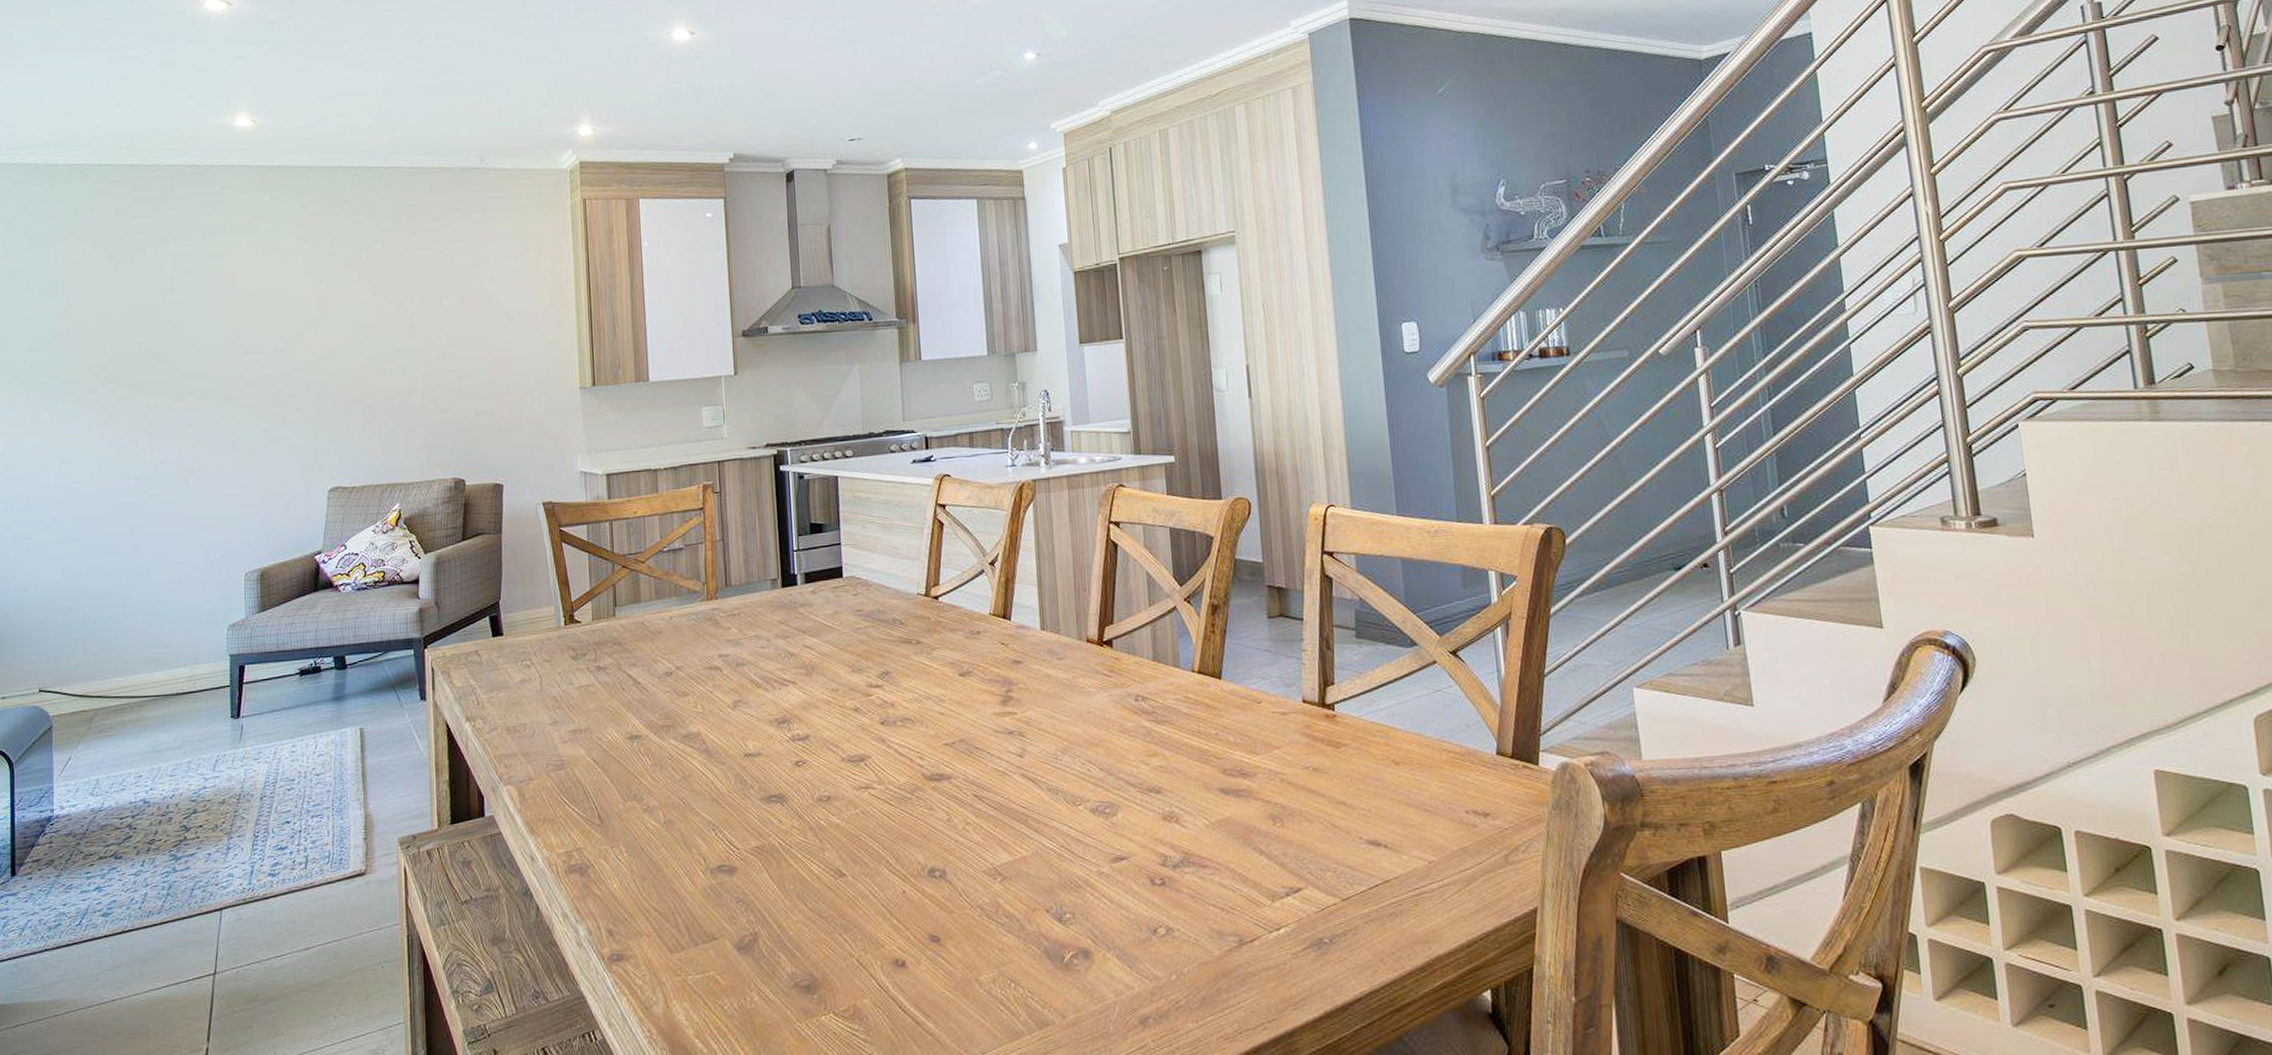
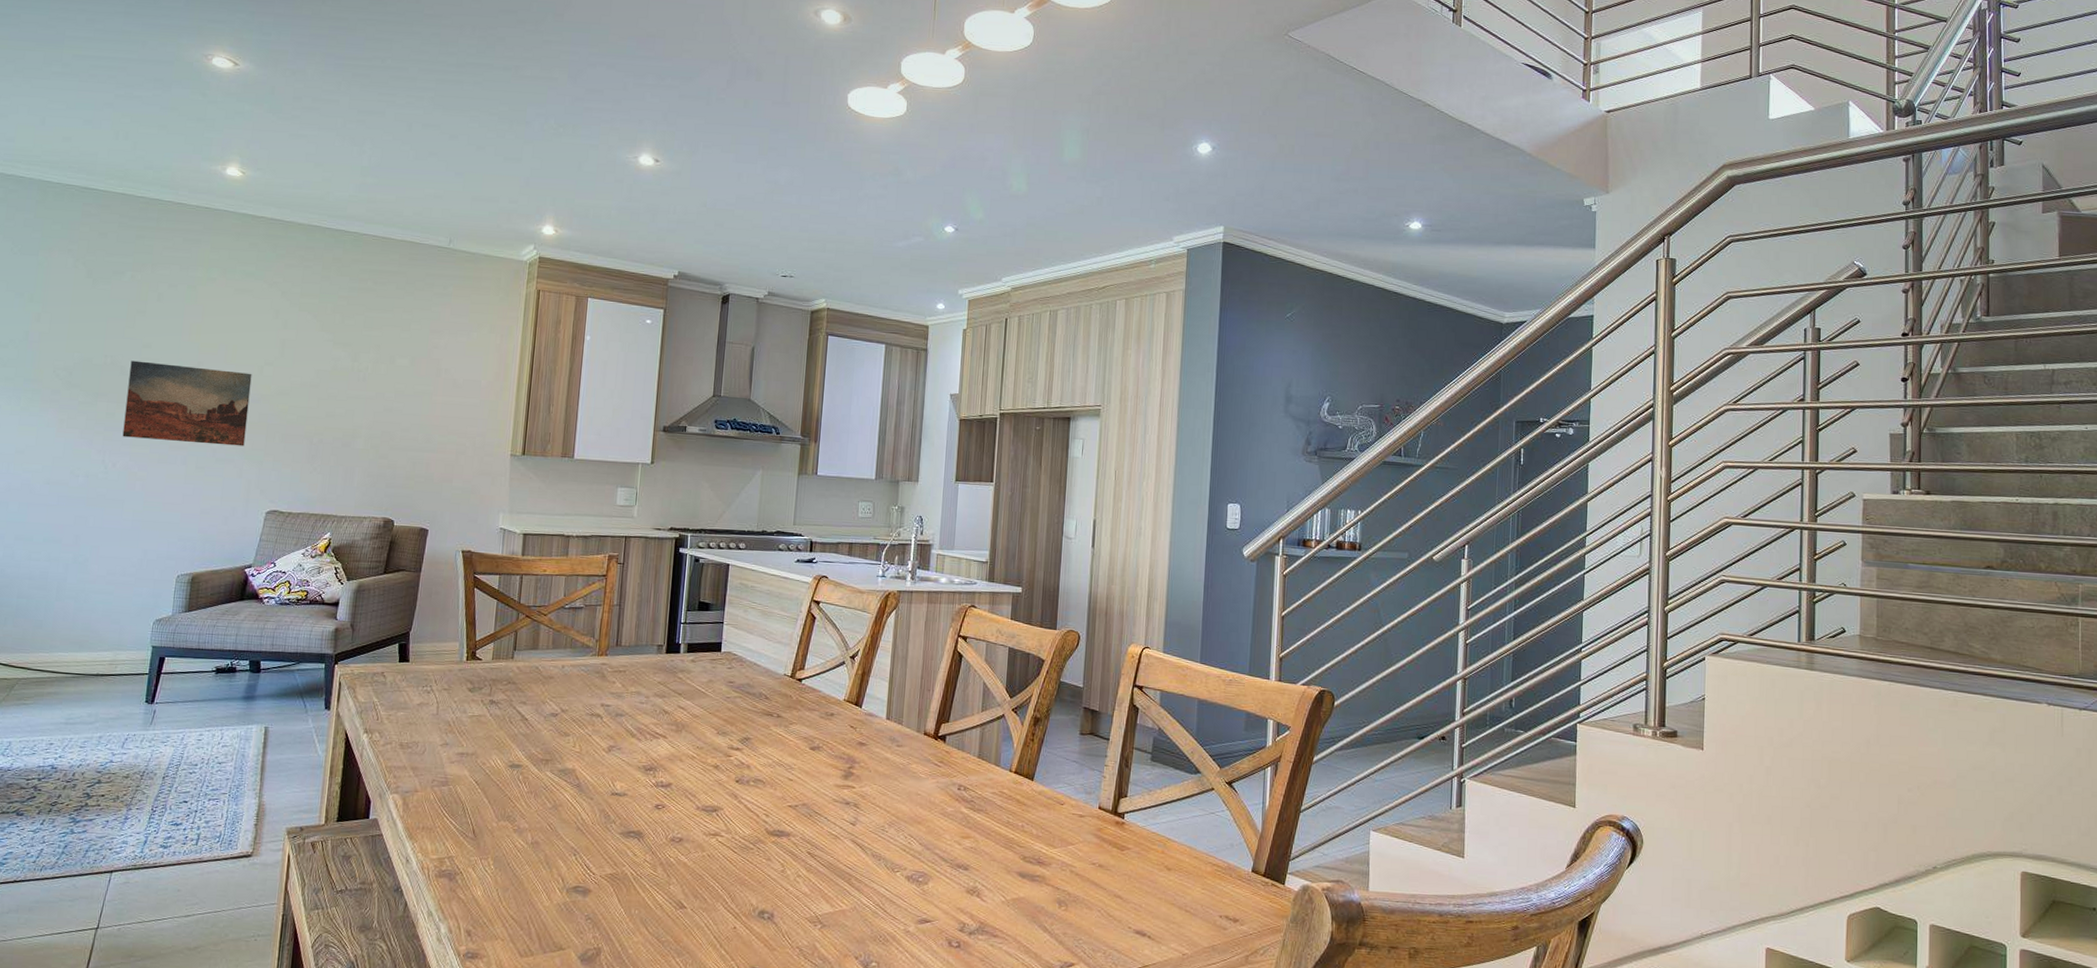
wall art: none [165,339,296,430] -> present [122,360,252,446]

